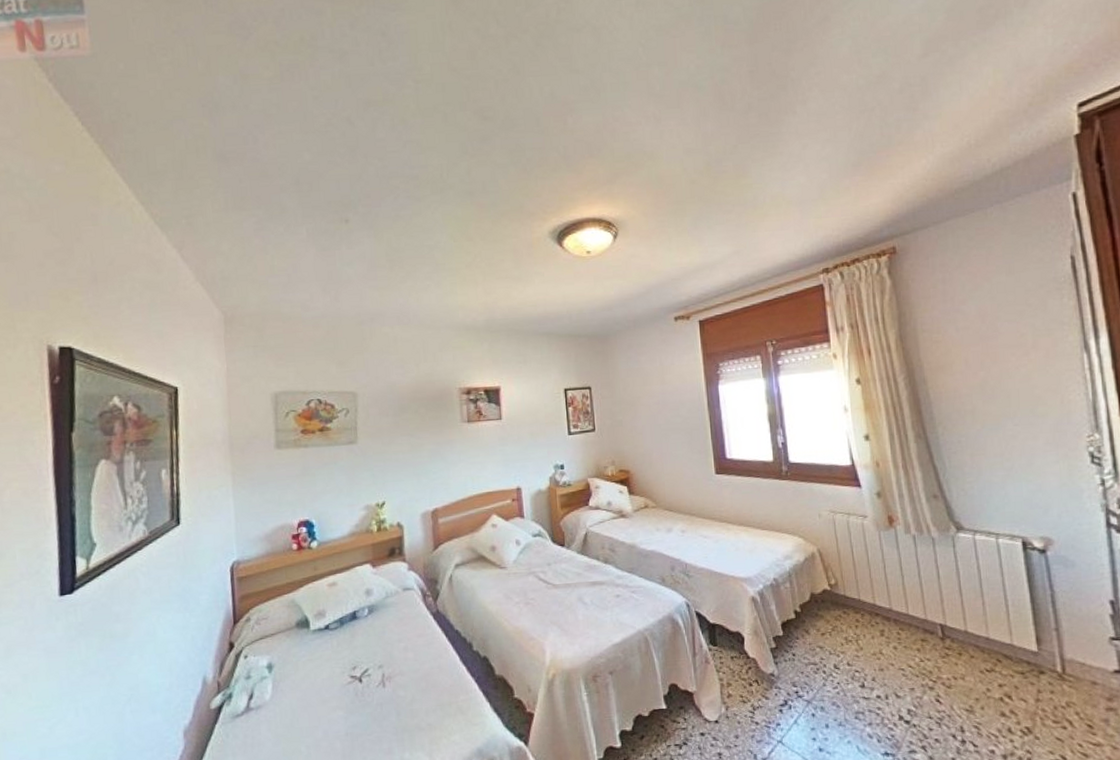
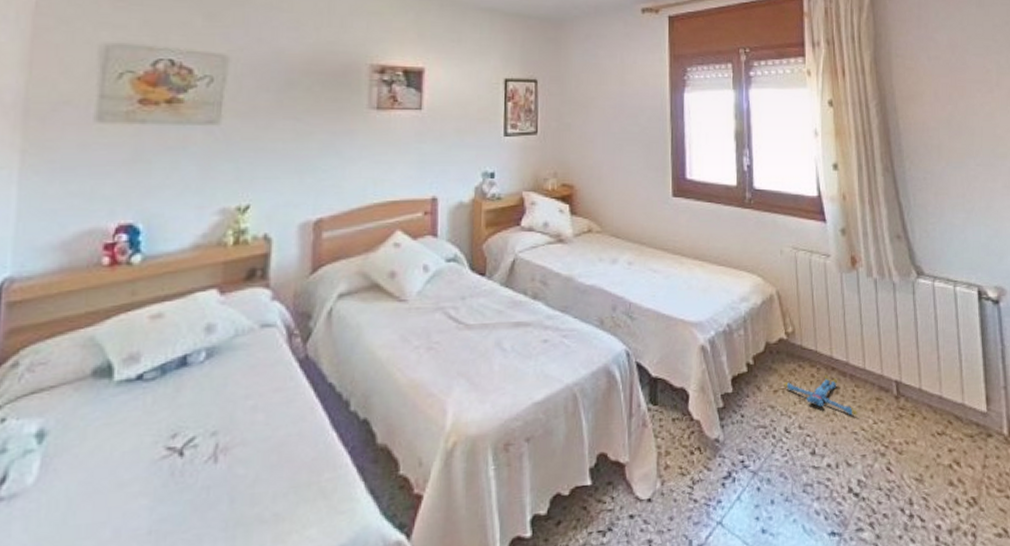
plush toy: none [830,620,904,655] -> present [784,375,858,416]

